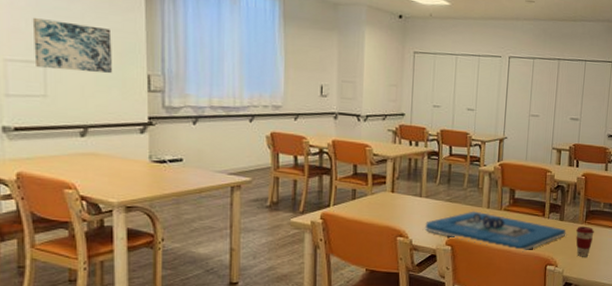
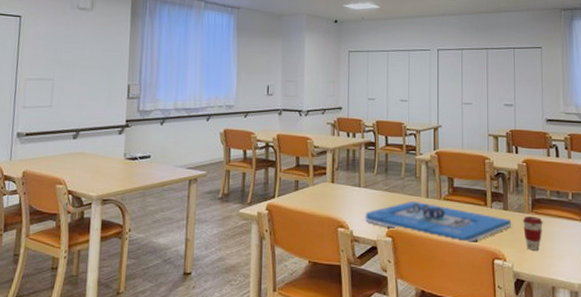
wall art: present [32,17,113,74] -> none [46,44,104,86]

